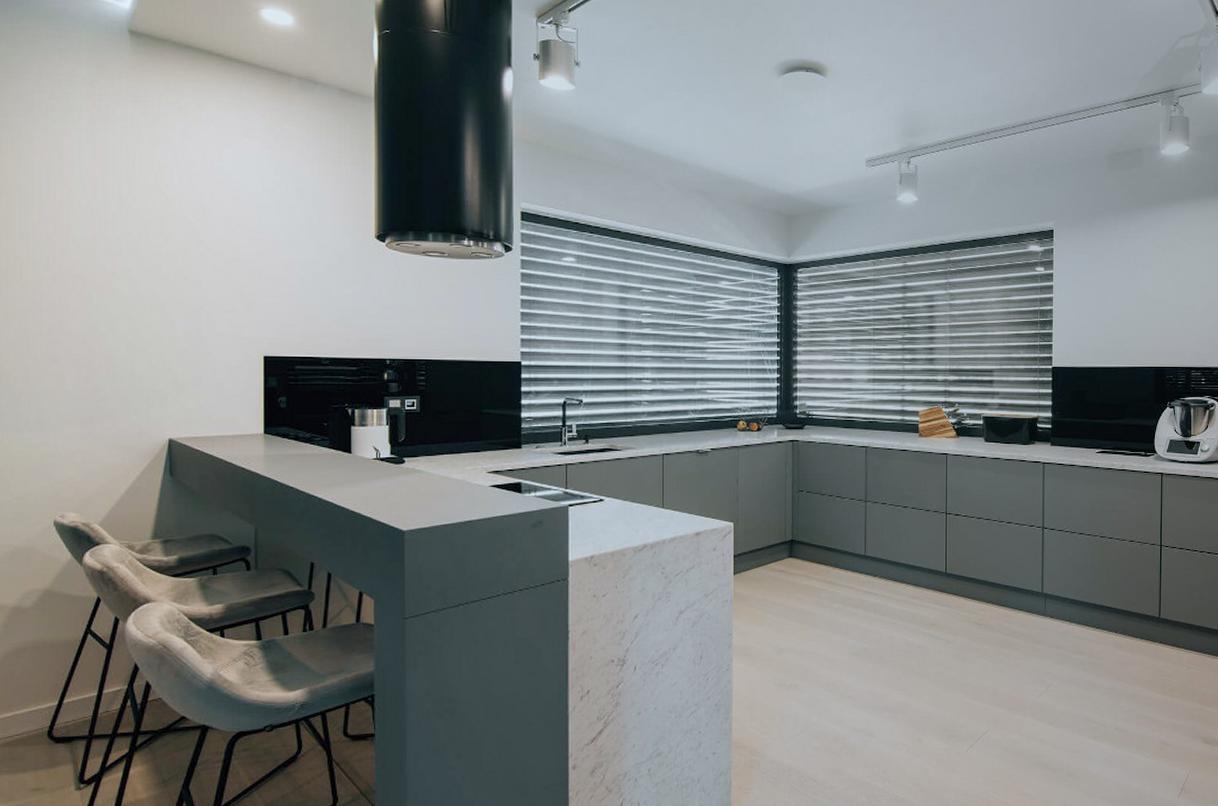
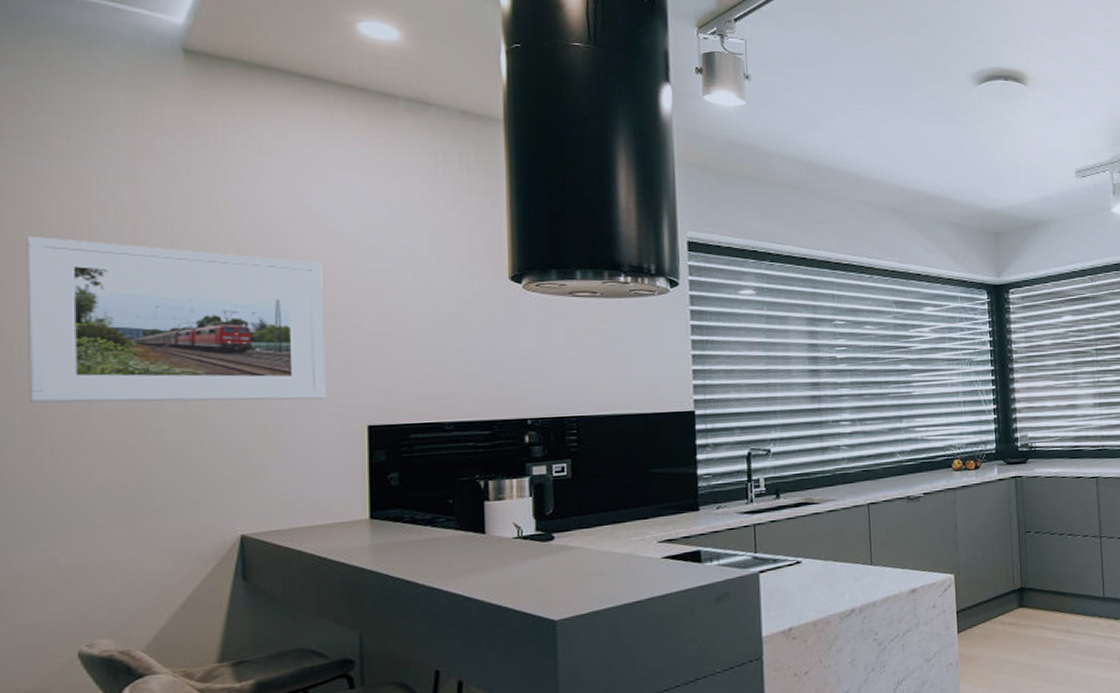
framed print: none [16,185,233,332] -> present [26,237,327,403]

